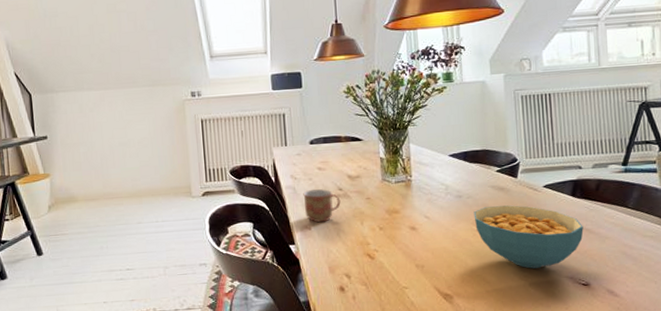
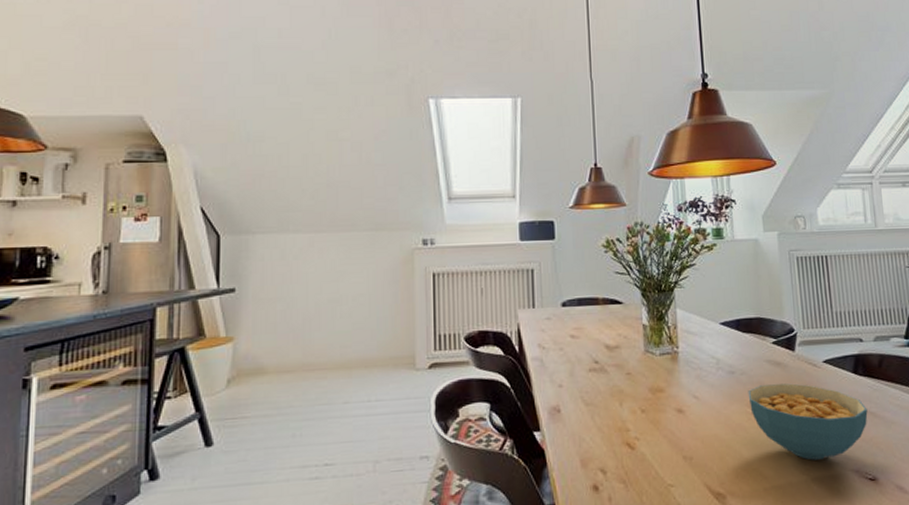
mug: present [303,189,341,223] -> none [552,361,597,403]

